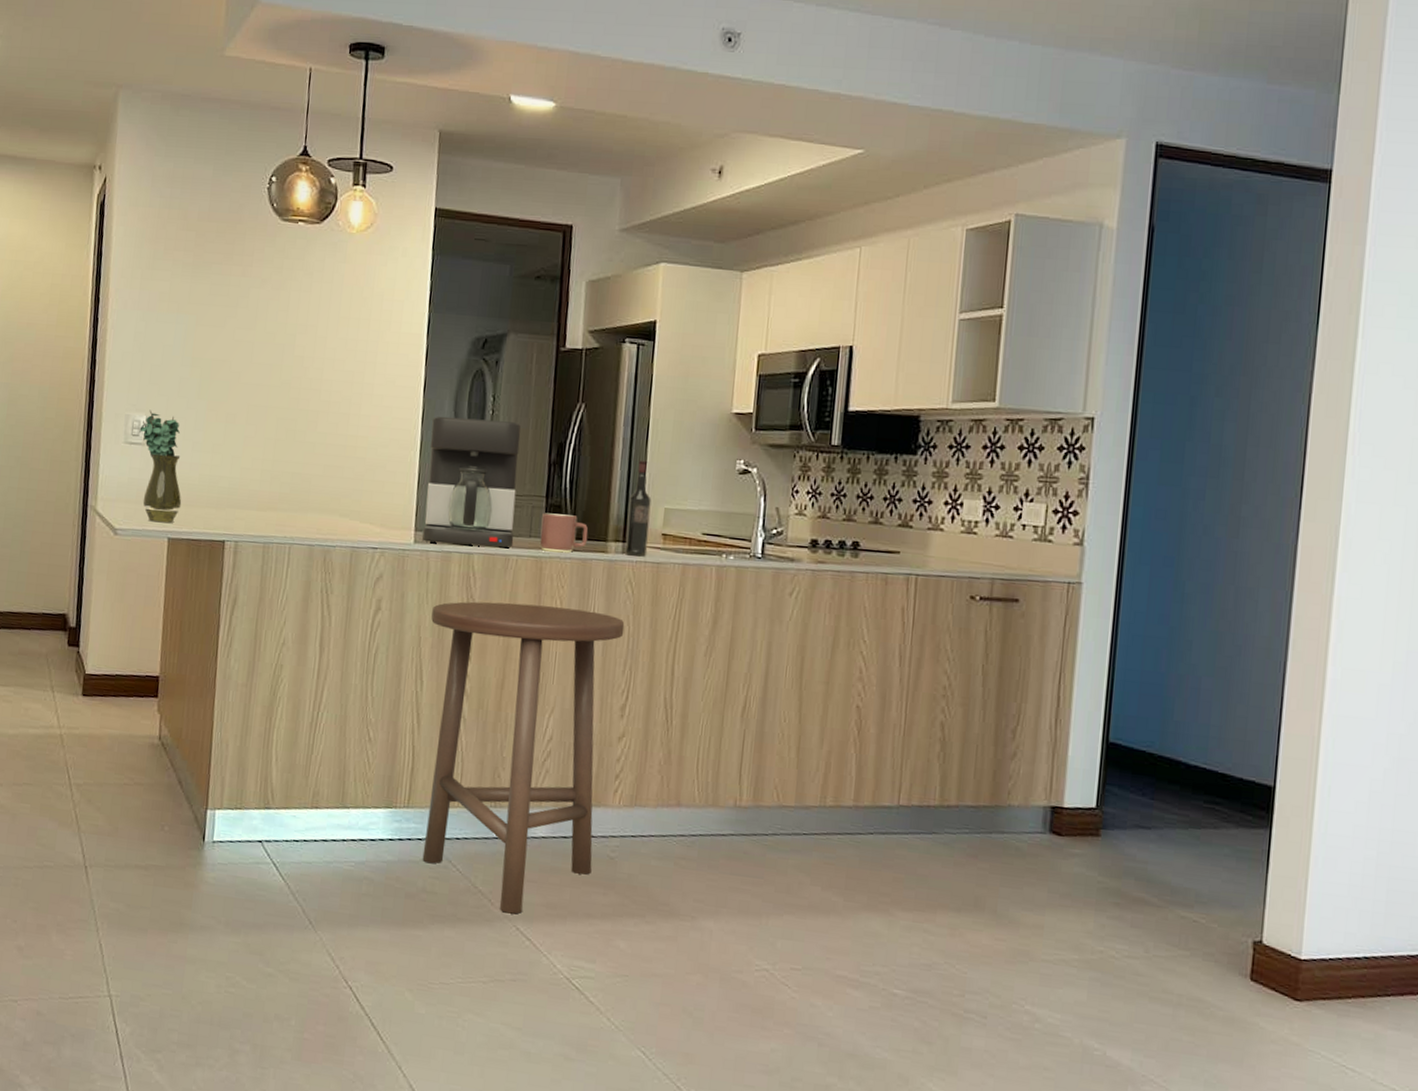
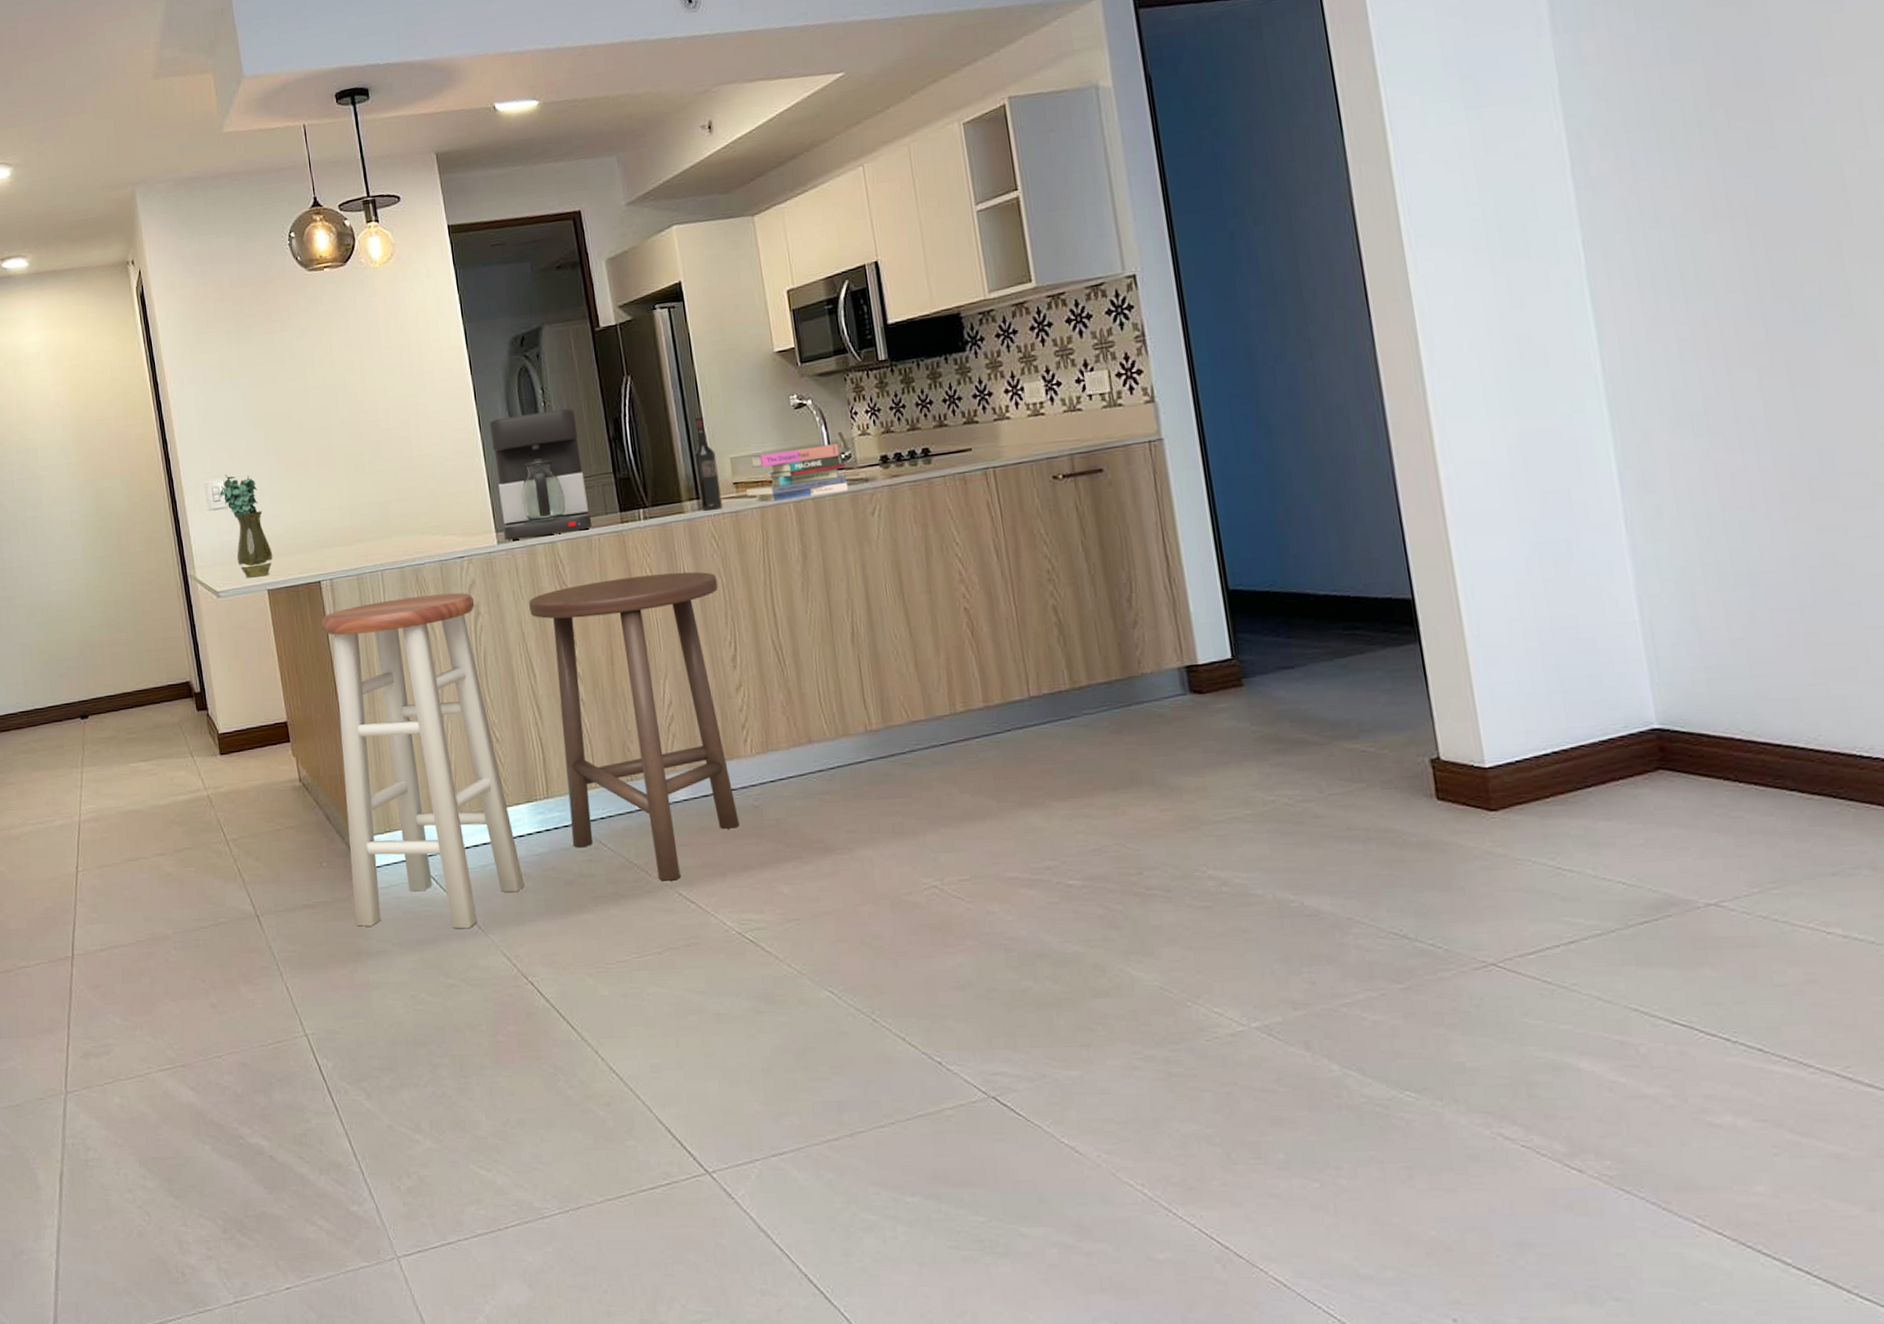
bar stool: none [185,574,378,922] -> present [321,592,525,929]
mug: present [539,512,589,554] -> none [612,484,663,525]
books: none [673,510,776,567] -> present [746,443,849,502]

